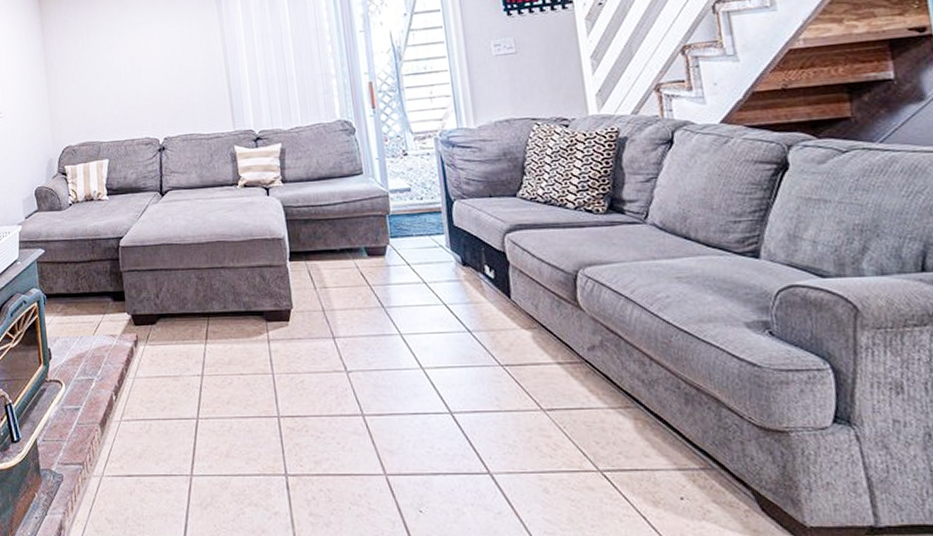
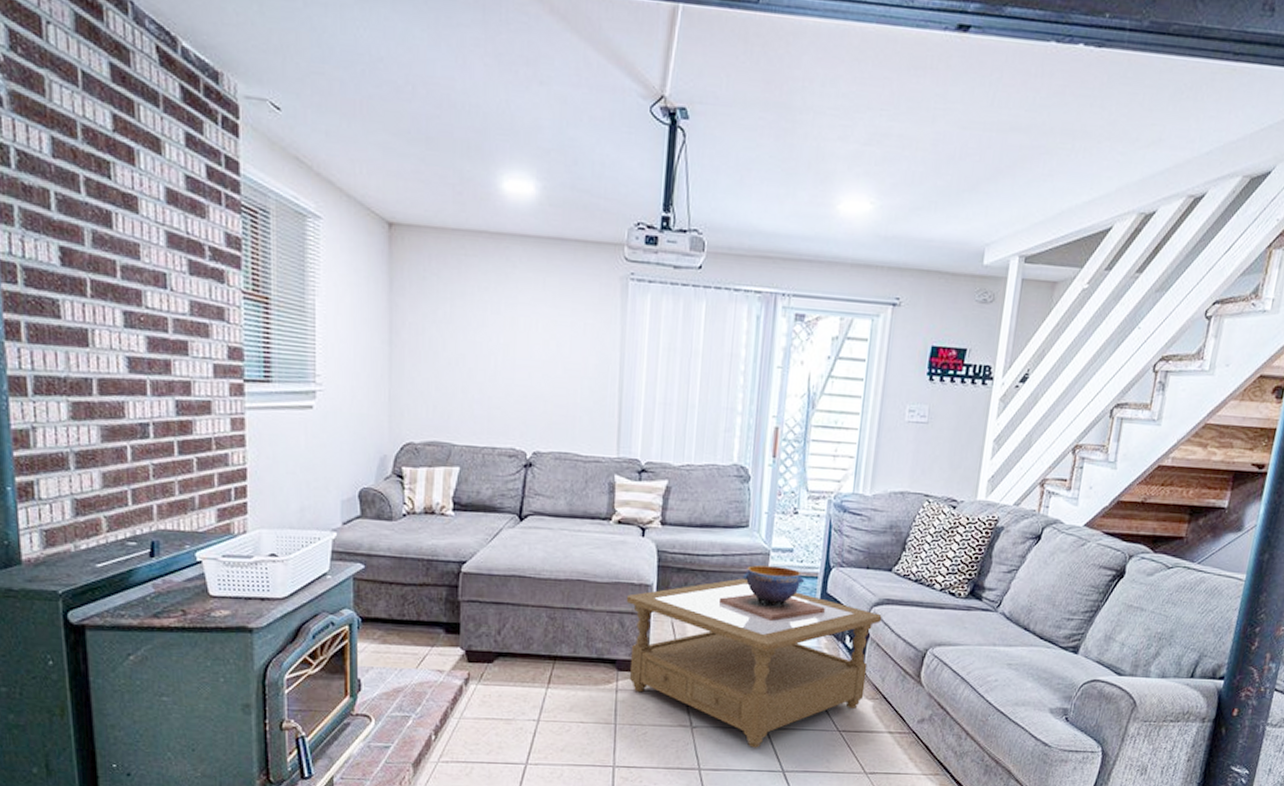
coffee table: none [262,221,520,389] -> present [626,578,882,748]
decorative bowl: none [348,206,456,260] -> present [718,565,825,622]

